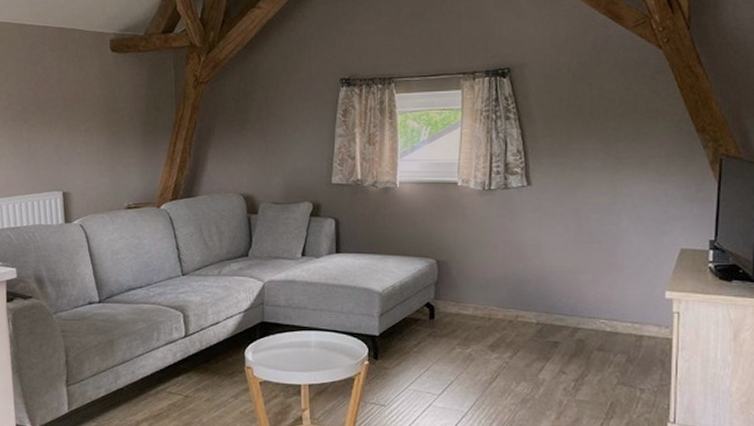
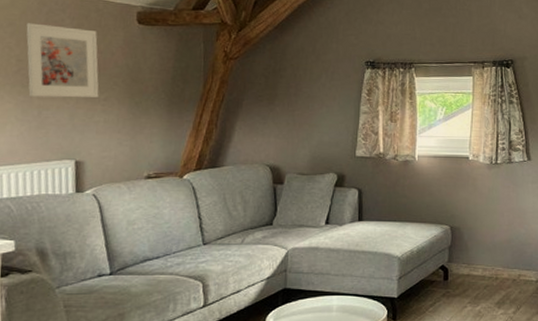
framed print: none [13,57,80,130] -> present [26,23,99,98]

